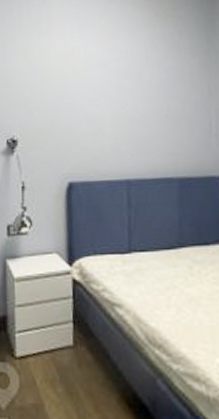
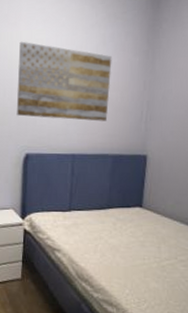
wall art: none [52,51,168,138] -> present [16,41,112,121]

